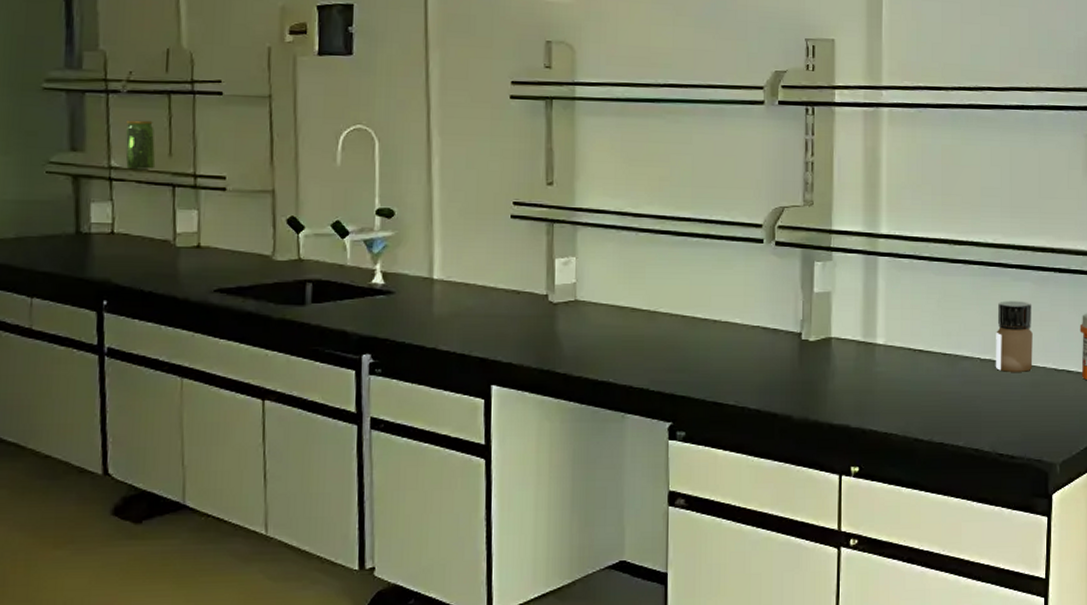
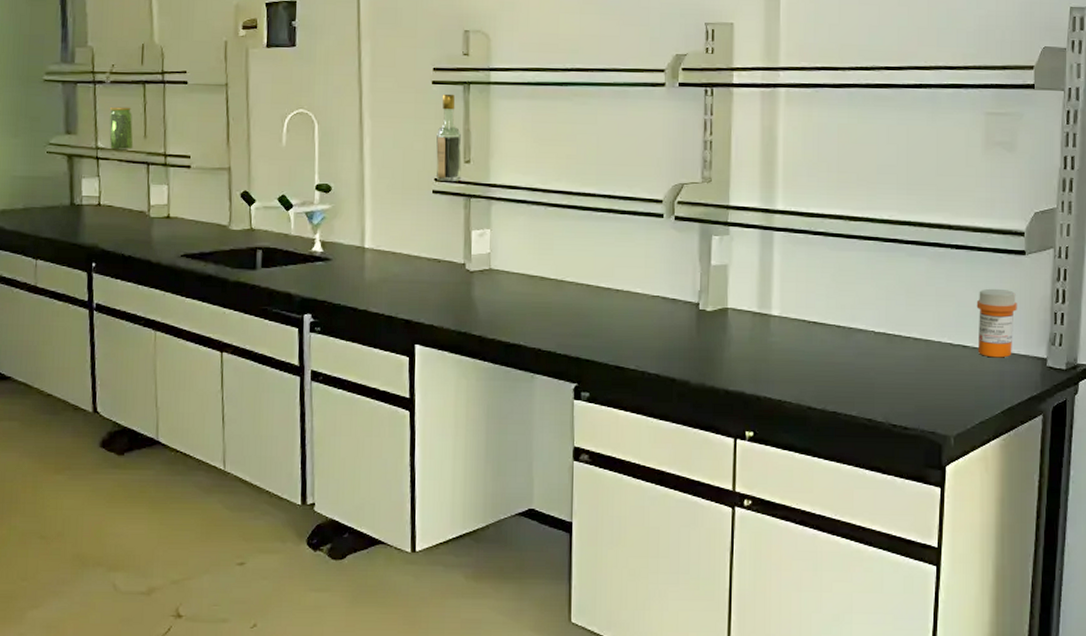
bottle: none [515,109,544,206] -> present [436,93,462,182]
bottle: present [995,300,1033,372] -> none [889,276,928,346]

